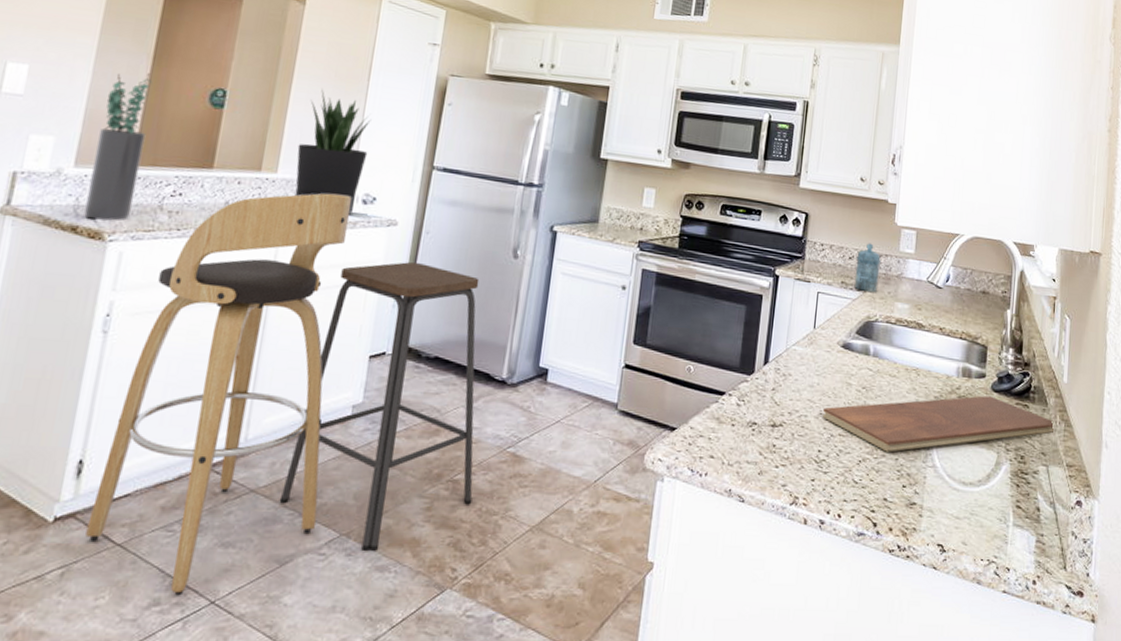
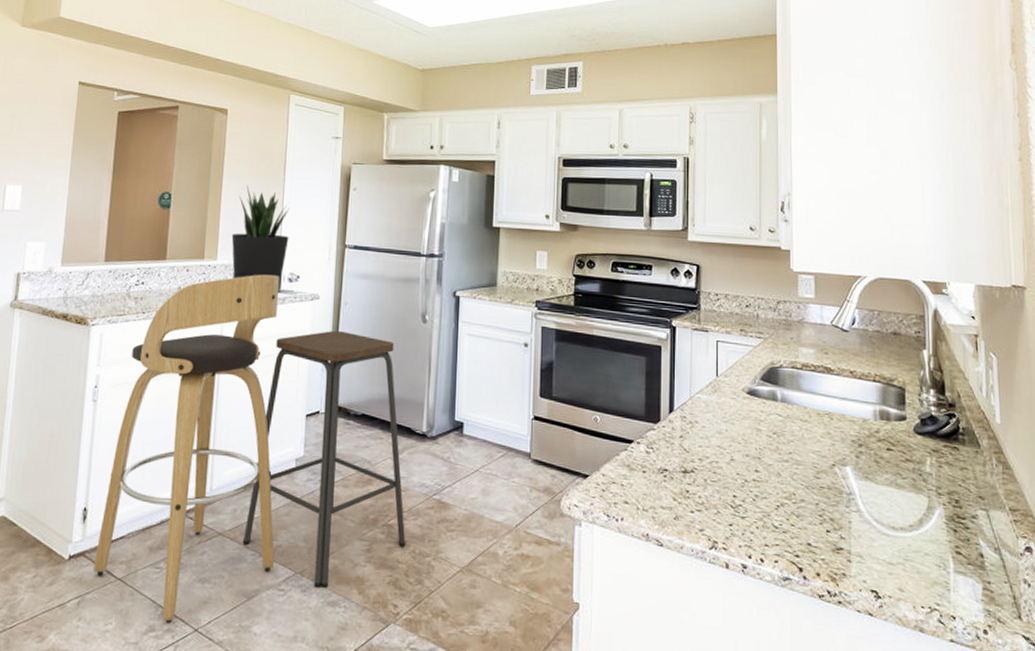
vase: present [84,73,153,222] -> none [72,184,114,309]
chopping board: present [823,396,1054,453] -> none [735,438,990,497]
canister: present [854,243,882,292] -> none [754,290,780,338]

